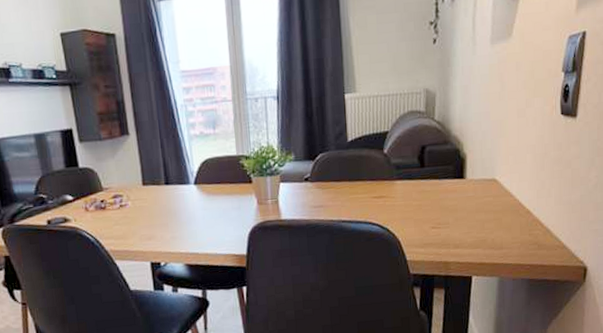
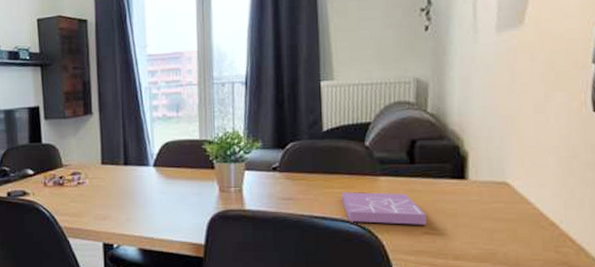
book: none [364,194,434,223] -> present [341,192,427,225]

